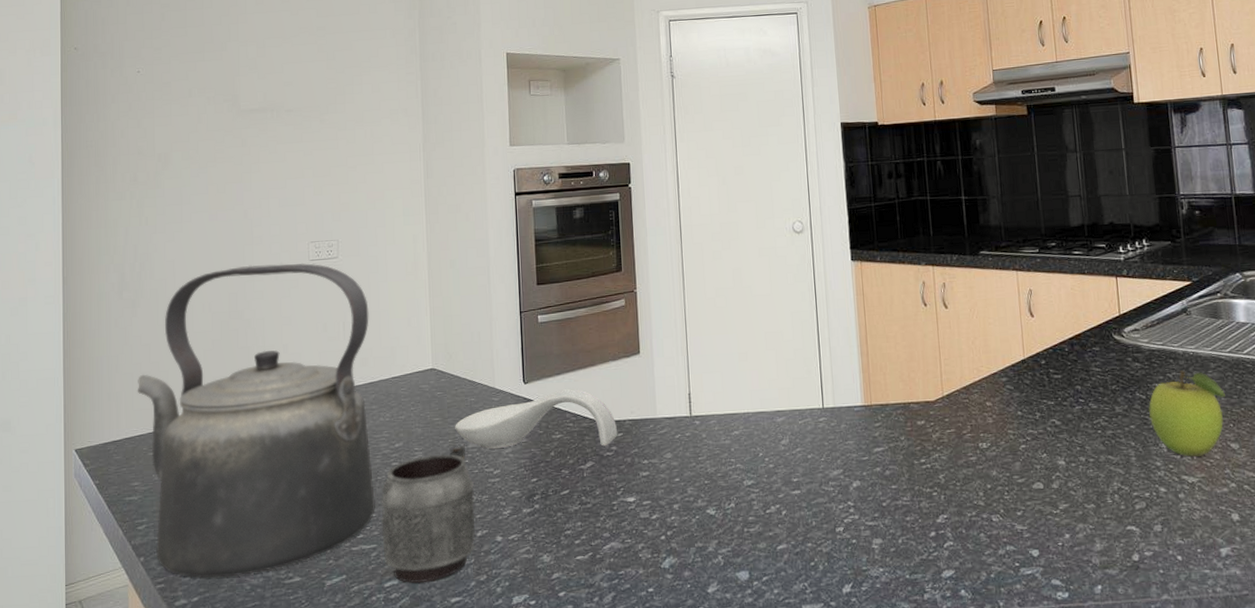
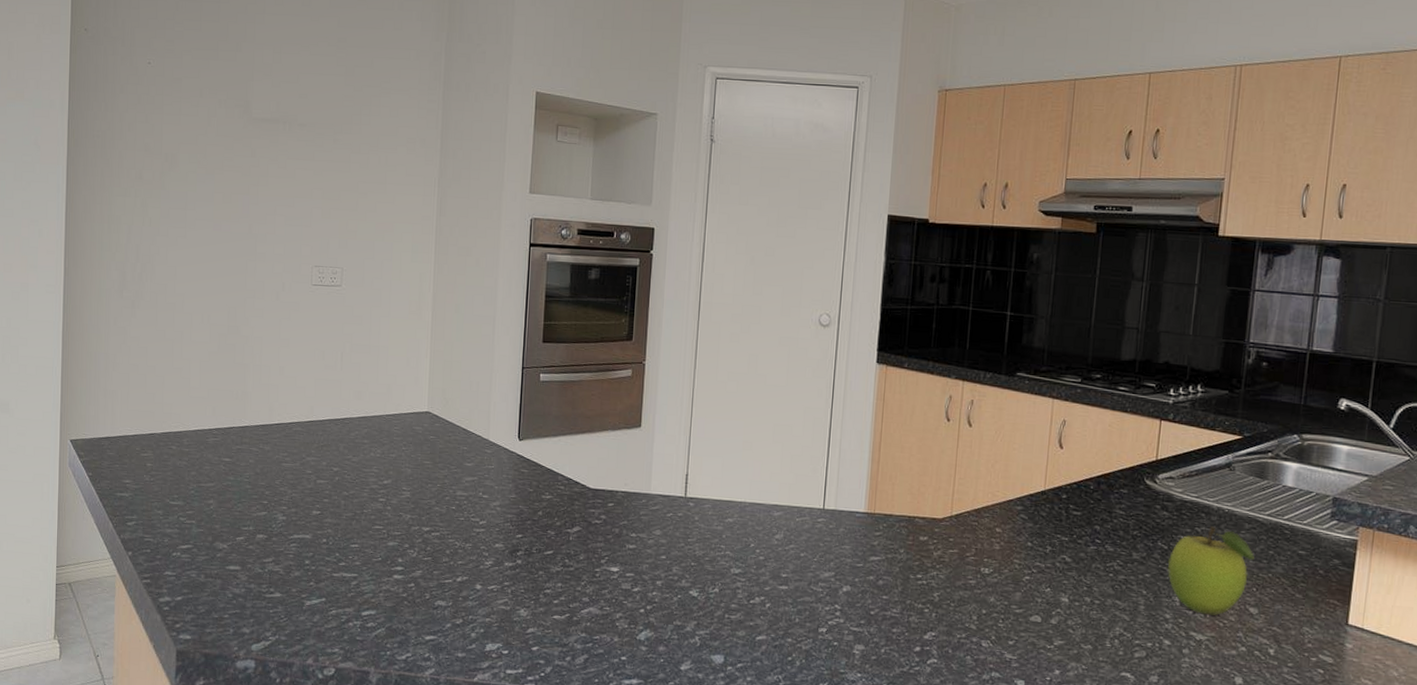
kettle: present [137,263,376,579] -> none [132,281,368,584]
mug: present [381,444,476,584] -> none [363,491,458,617]
spoon rest: present [455,389,618,449] -> none [445,451,609,514]

